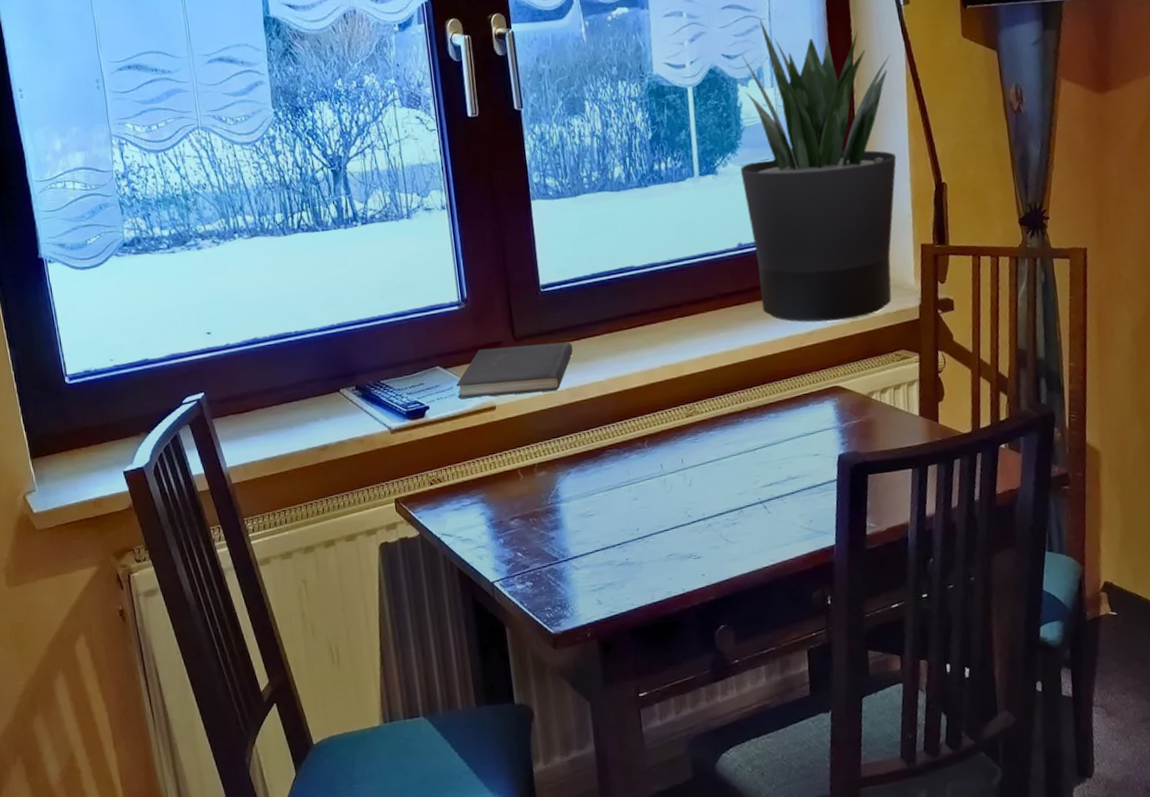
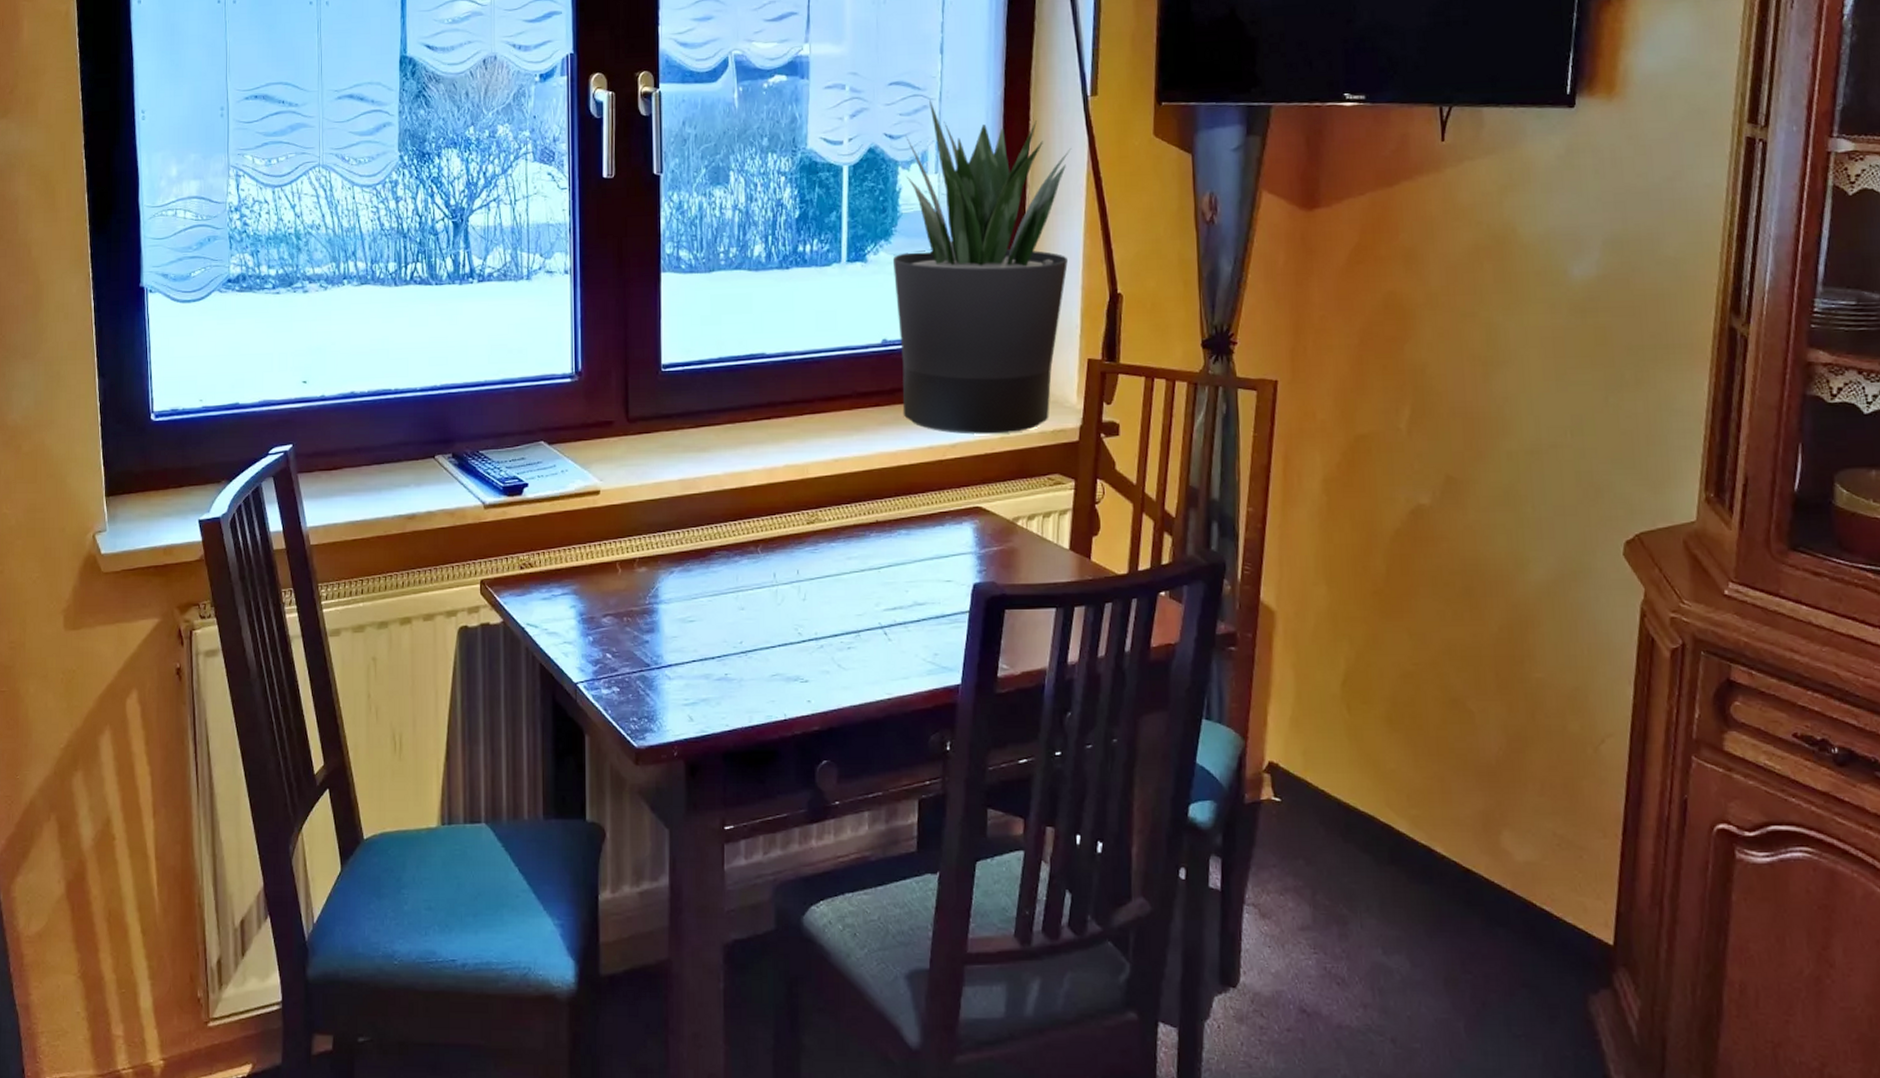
hardcover book: present [457,341,573,399] -> none [560,427,690,481]

